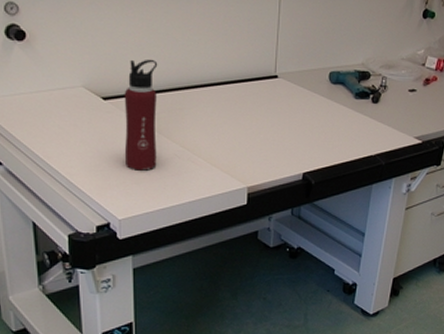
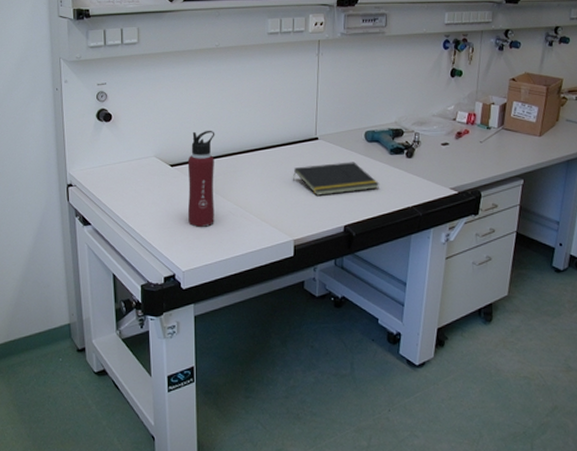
notepad: none [247,104,343,140] -> present [292,162,380,196]

